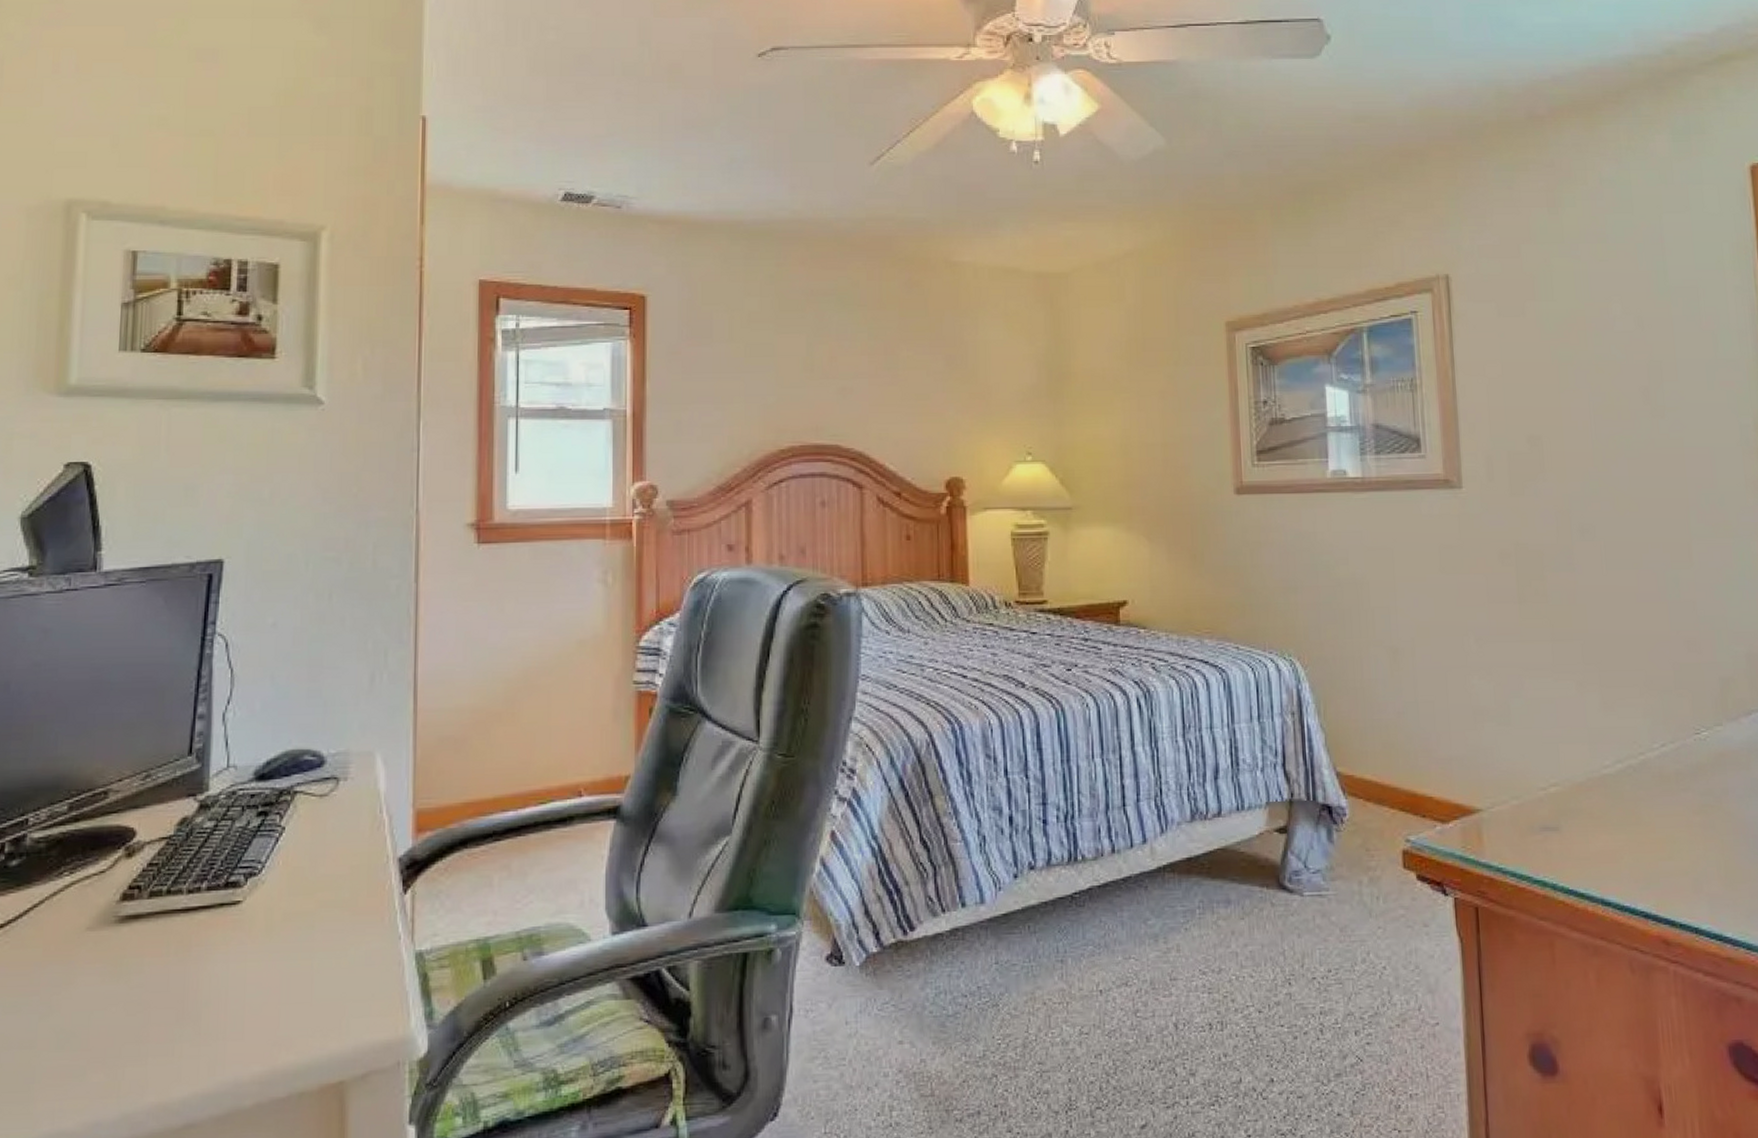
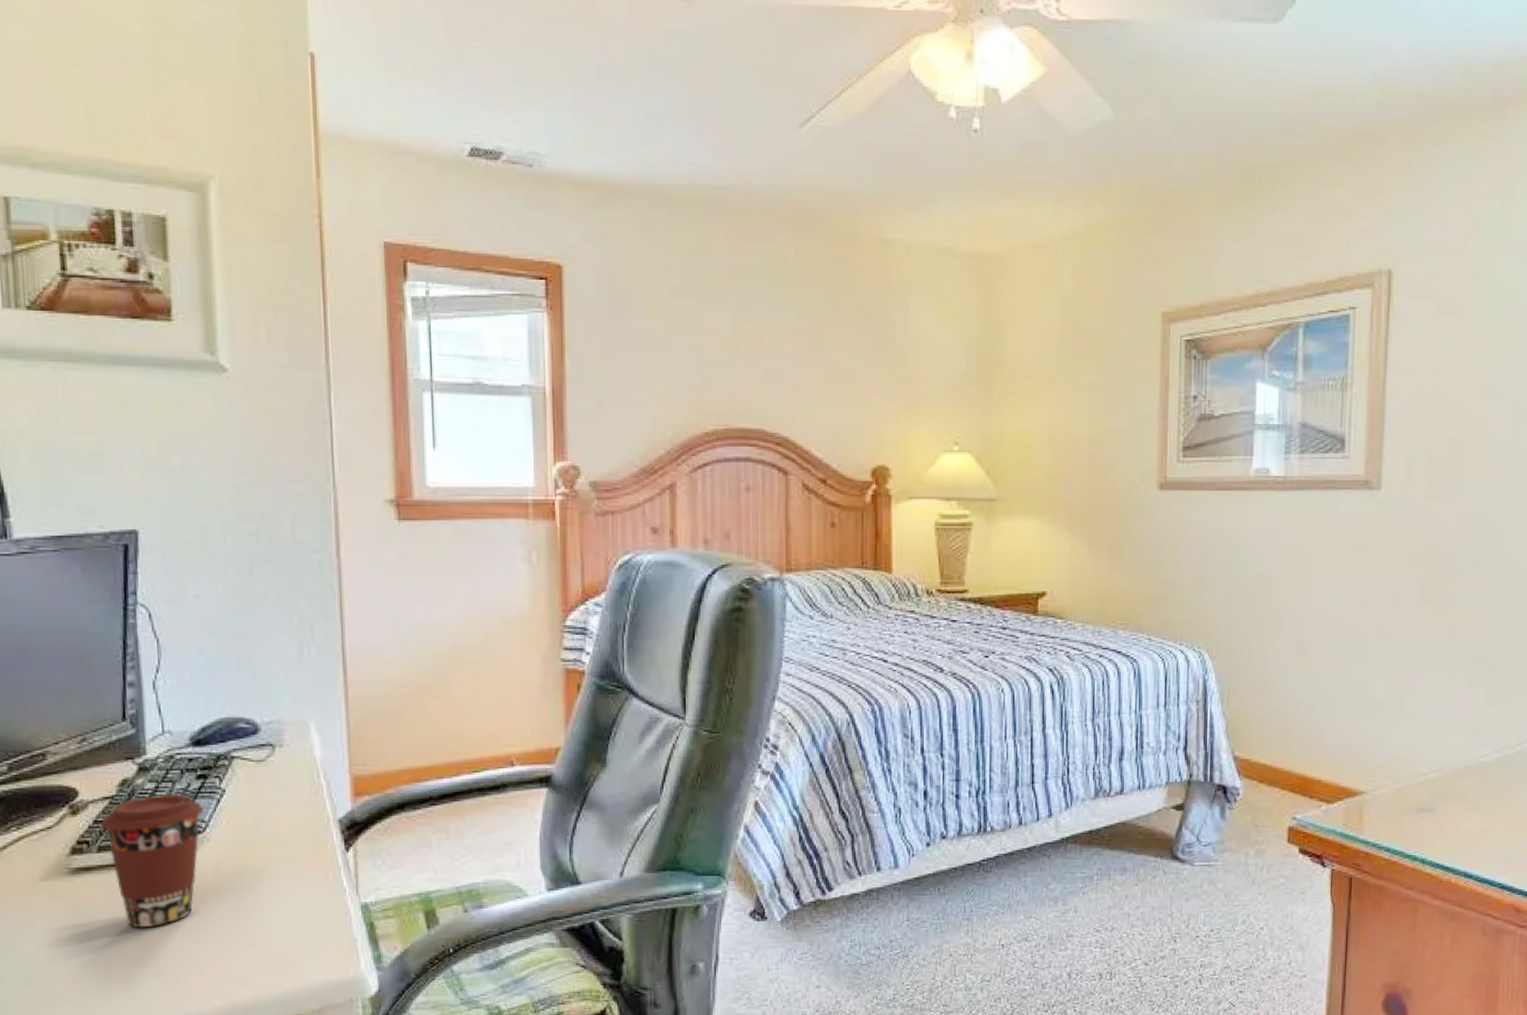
coffee cup: none [154,832,262,982] -> present [100,793,205,928]

